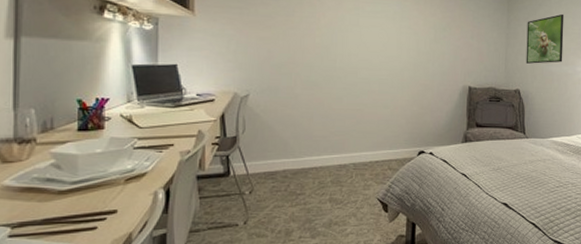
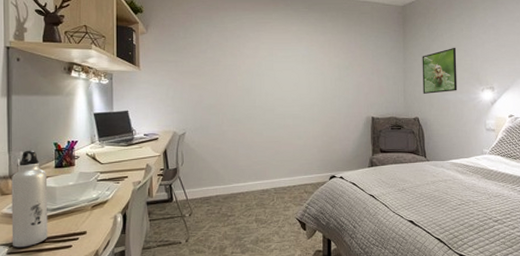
water bottle: none [15,107,67,229] -> present [11,150,48,248]

